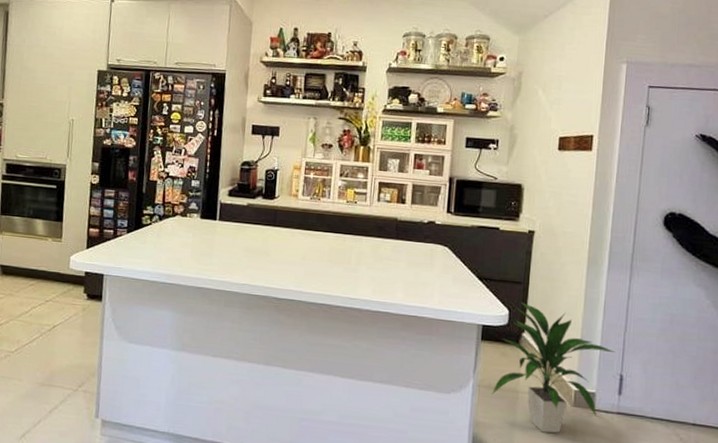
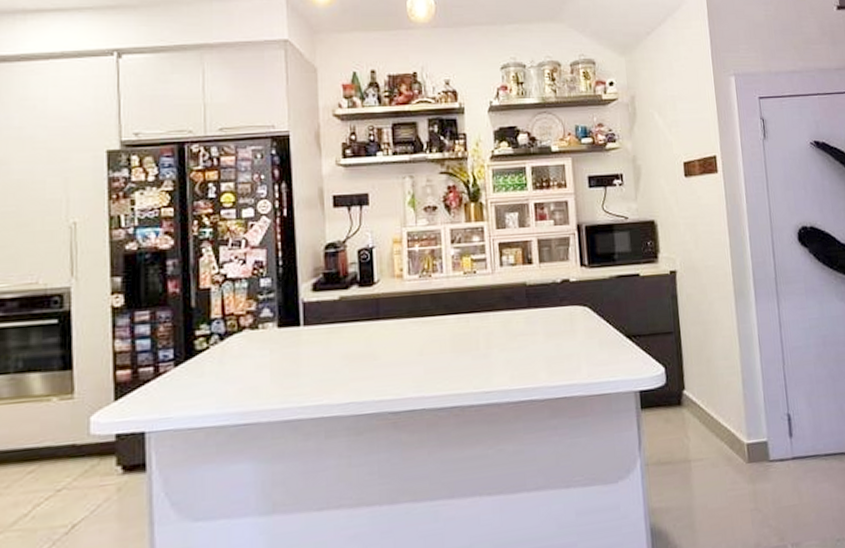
indoor plant: present [492,302,616,433] -> none [662,354,779,502]

